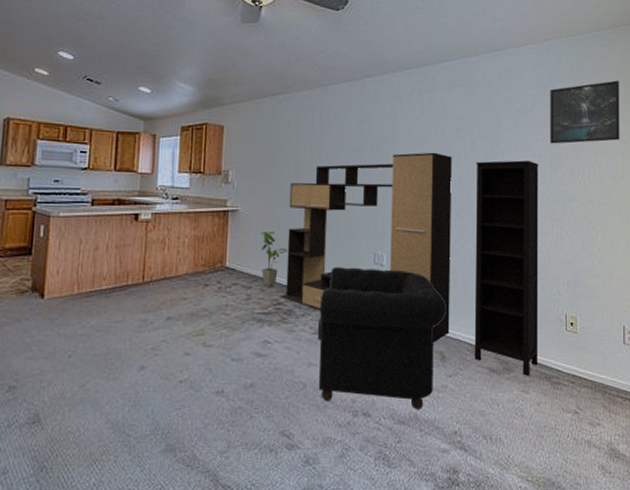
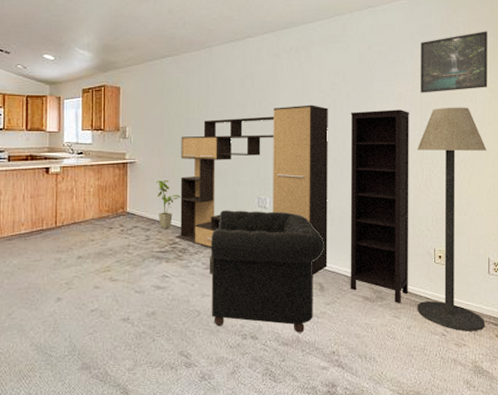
floor lamp: none [547,159,621,409] -> present [417,107,487,331]

